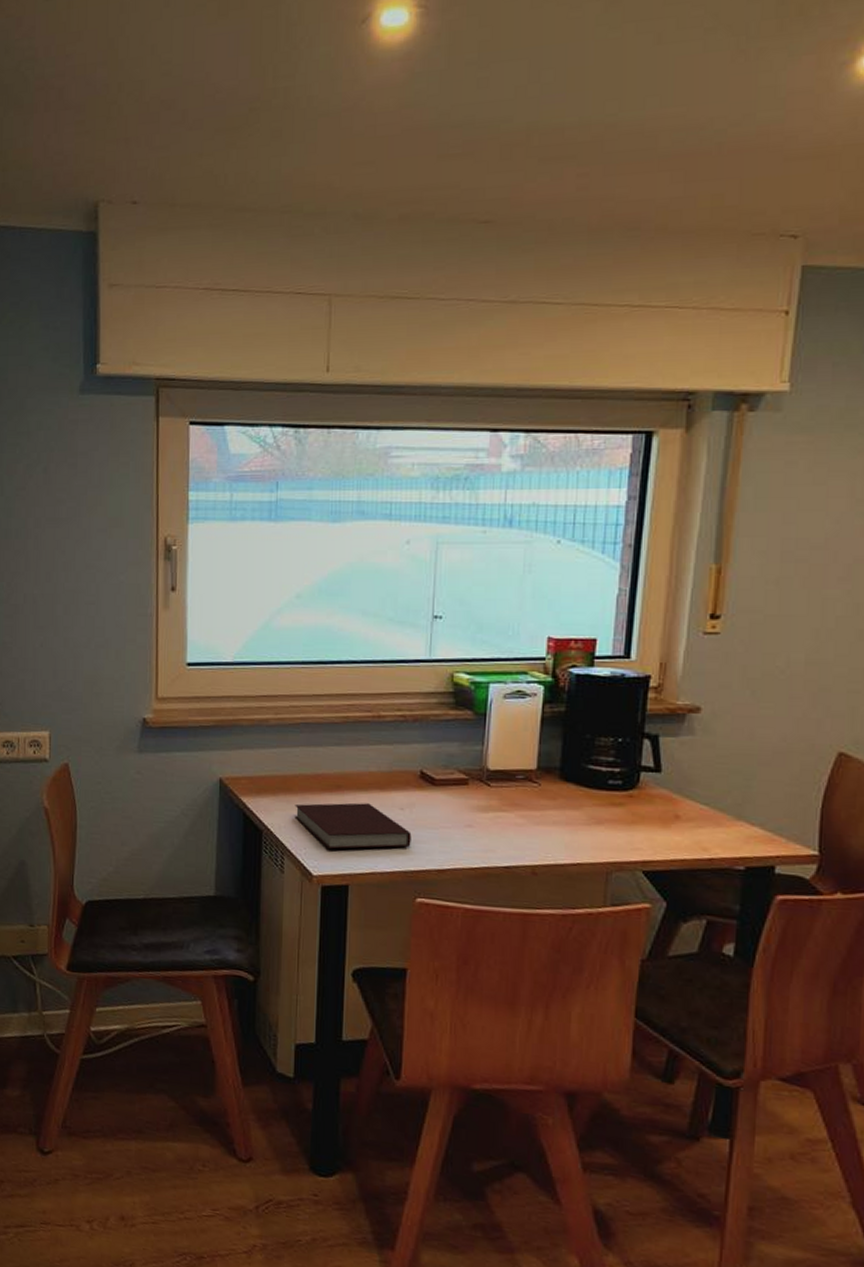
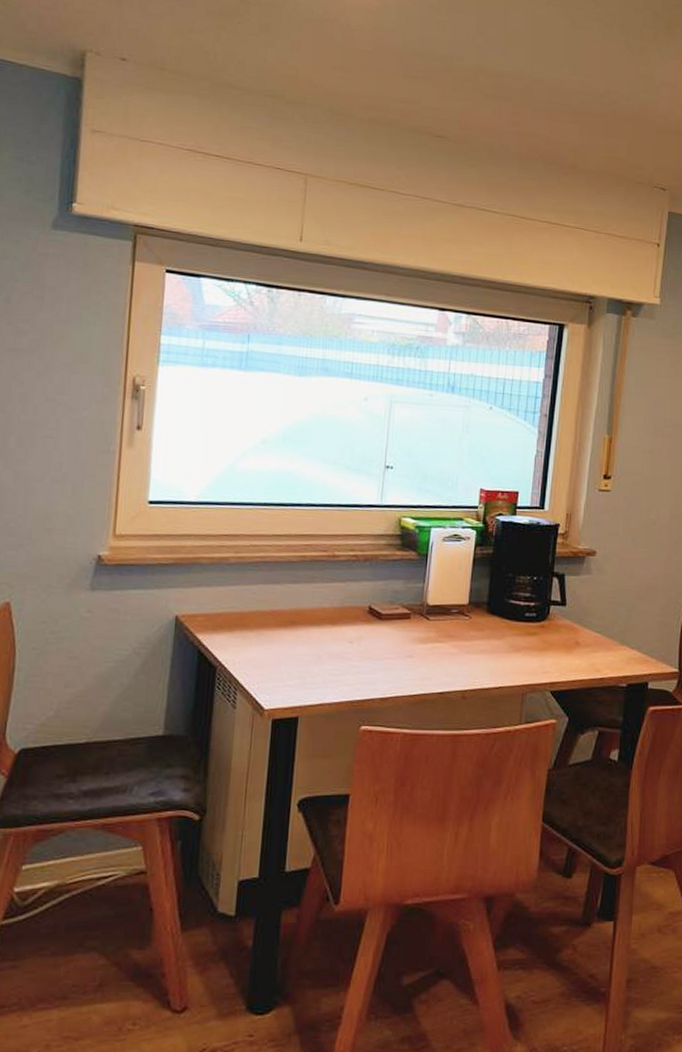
notebook: present [294,803,412,850] -> none [249,637,359,683]

